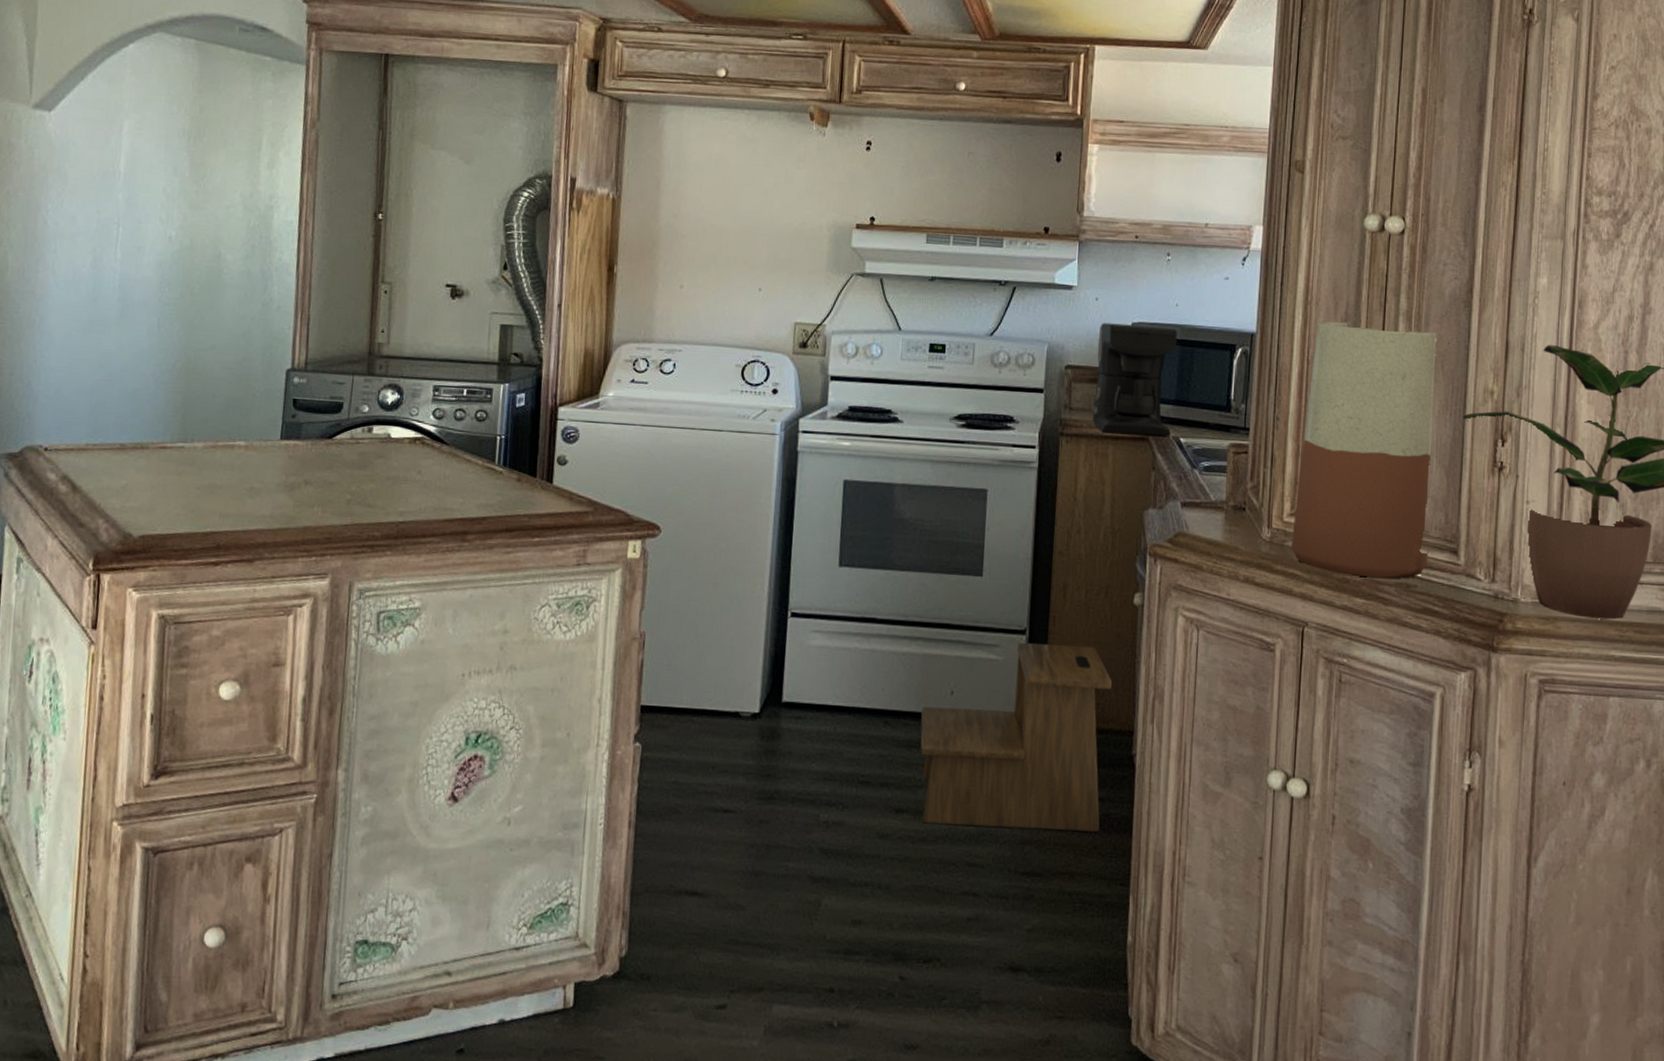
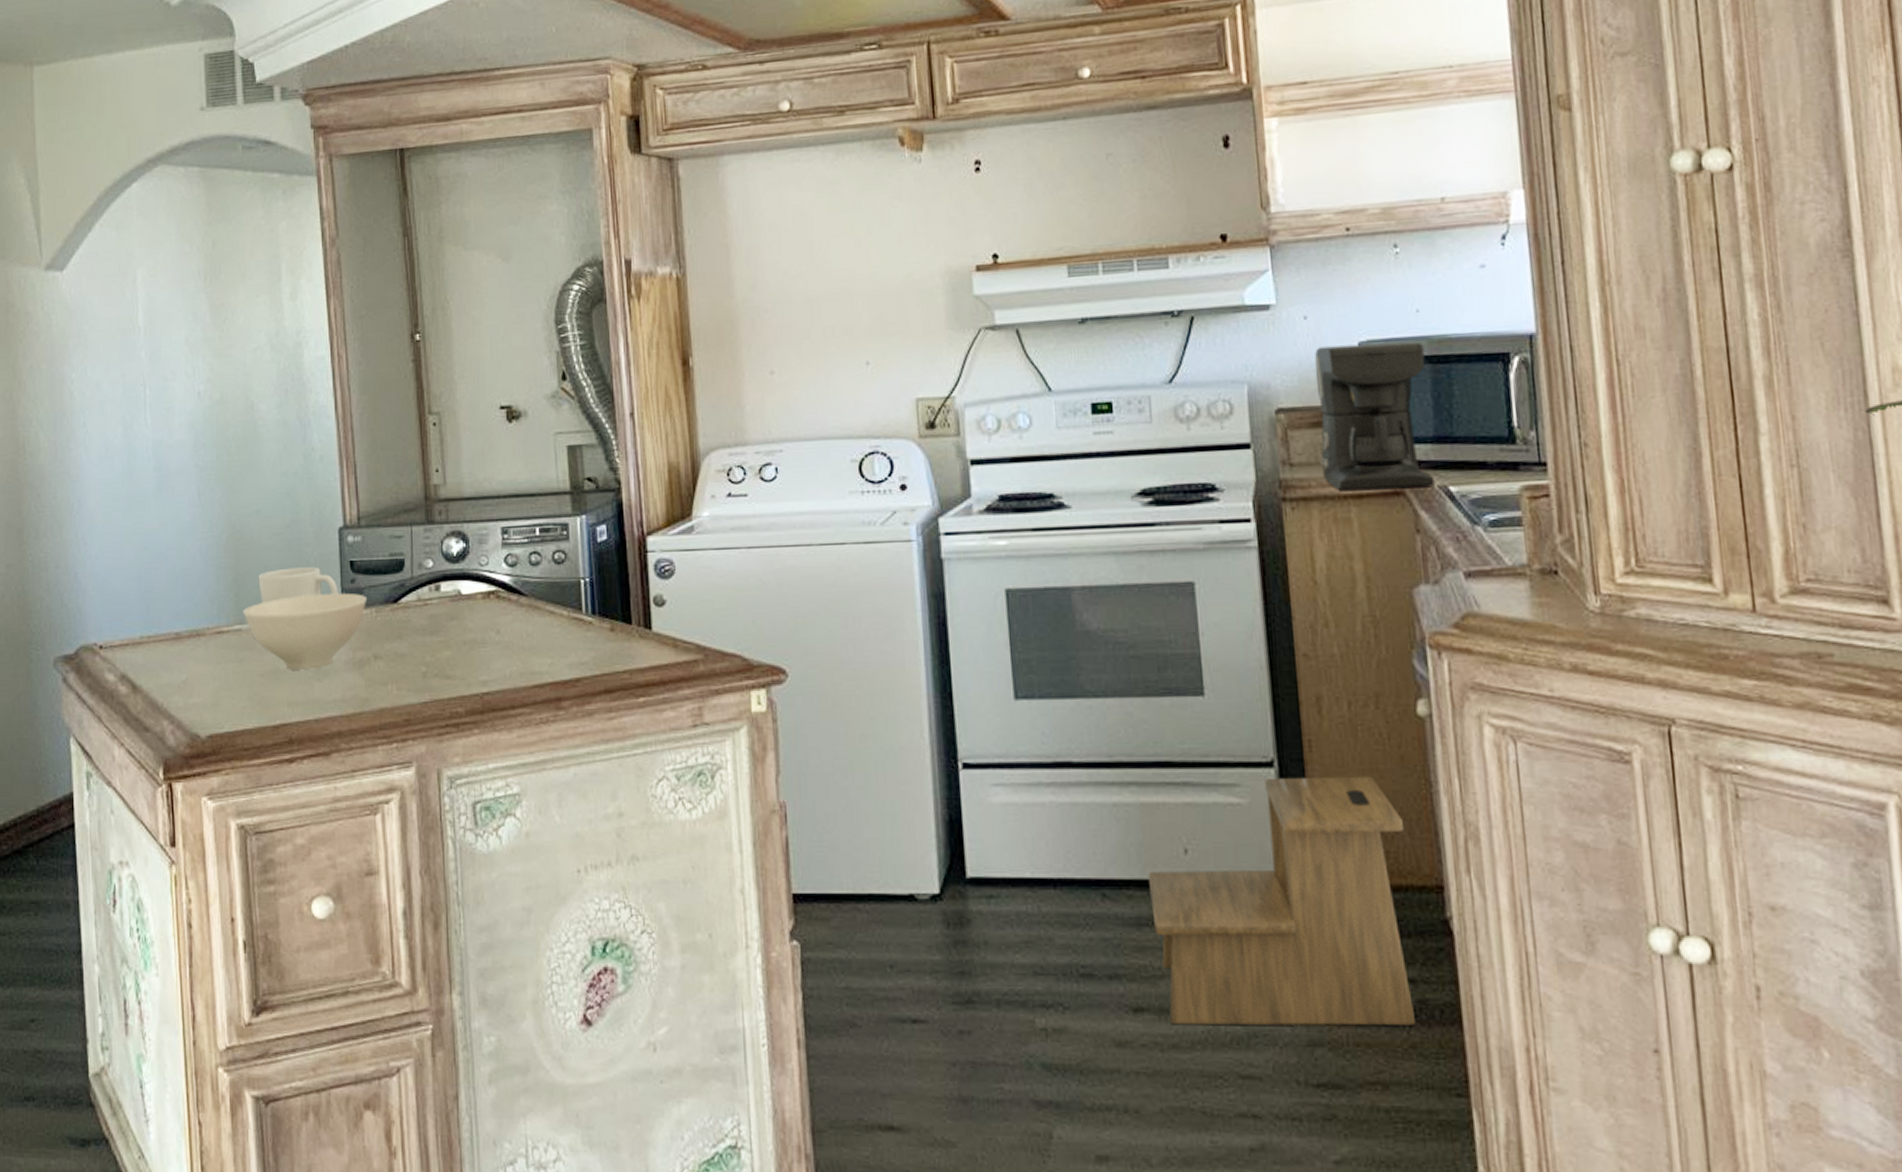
bowl: none [187,423,306,488] -> present [242,593,368,670]
mug: none [205,398,280,428] -> present [258,567,338,605]
vase: present [1291,321,1437,579] -> none [1623,296,1846,650]

